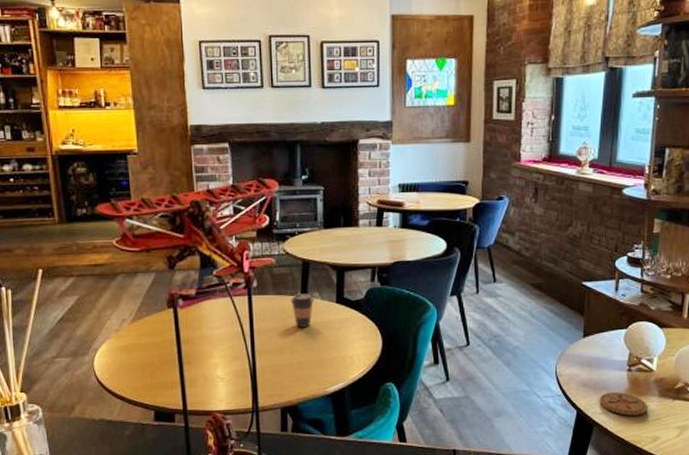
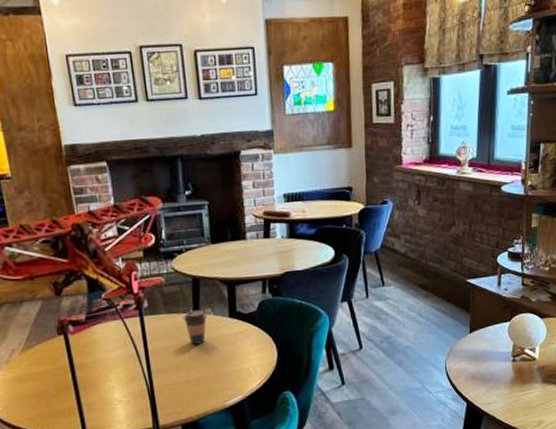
coaster: present [599,392,648,416] -> none [487,382,533,404]

